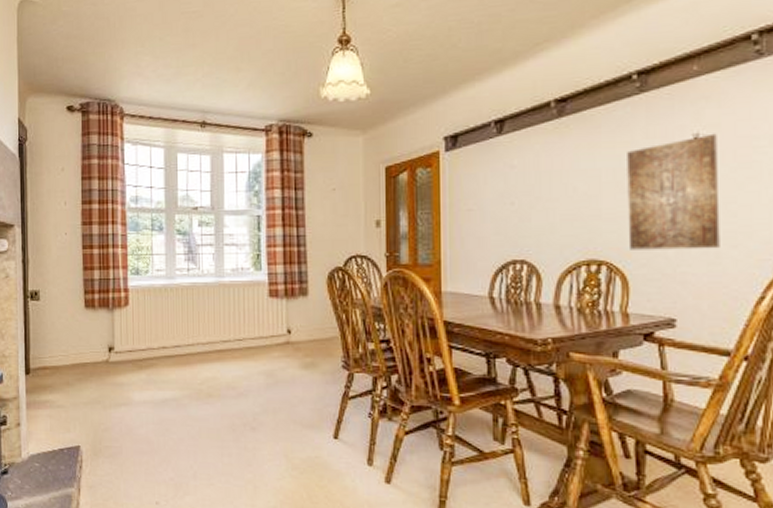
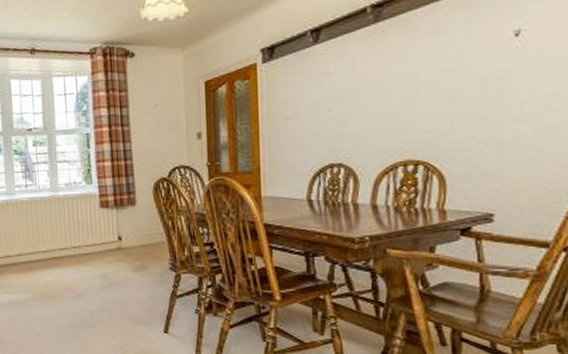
wall art: present [627,133,720,250] -> none [445,28,541,149]

